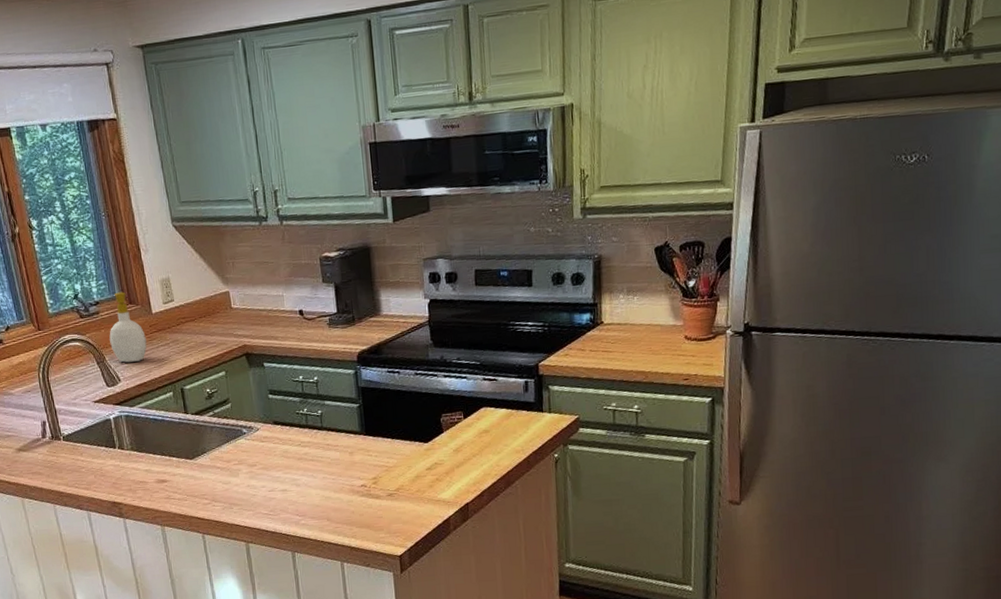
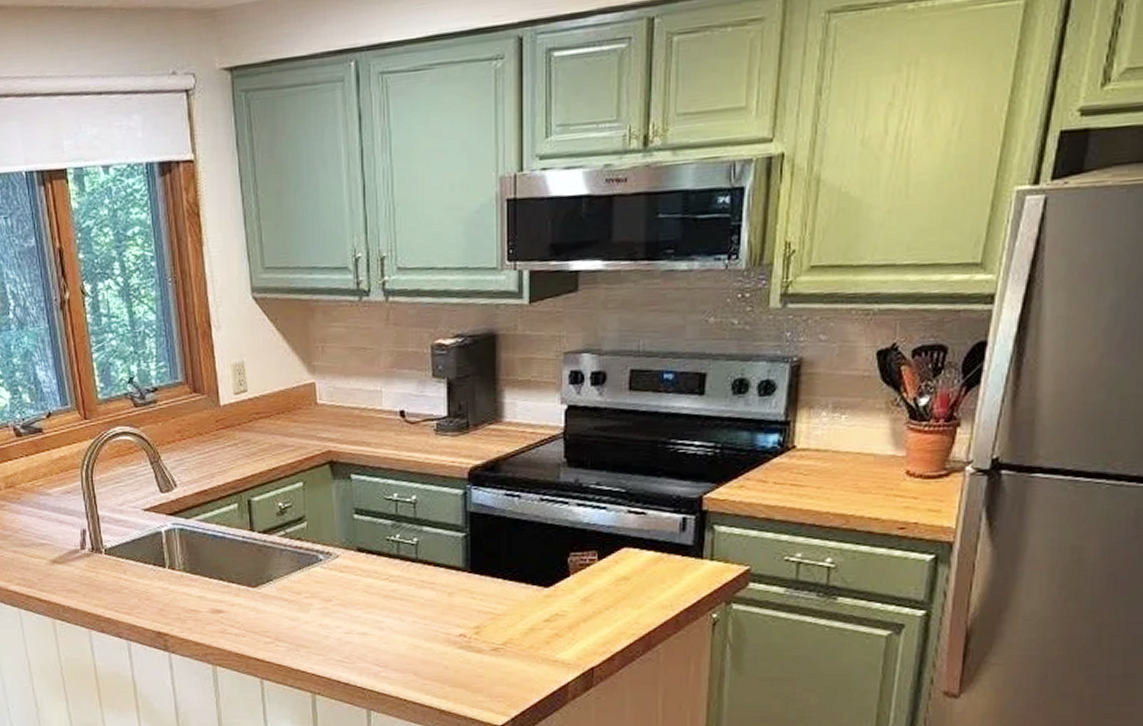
soap bottle: present [109,291,147,363] -> none [167,377,211,464]

